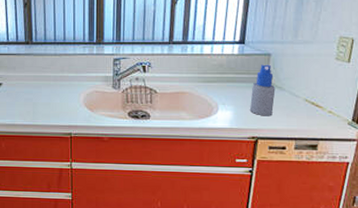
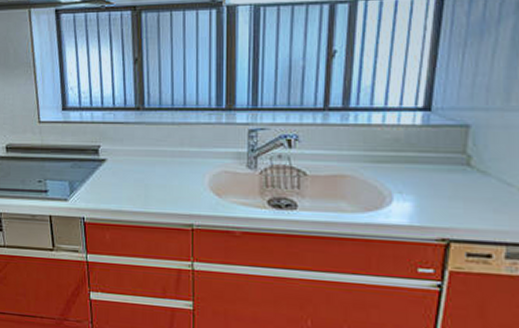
spray bottle: present [250,64,276,117] -> none [439,139,477,212]

